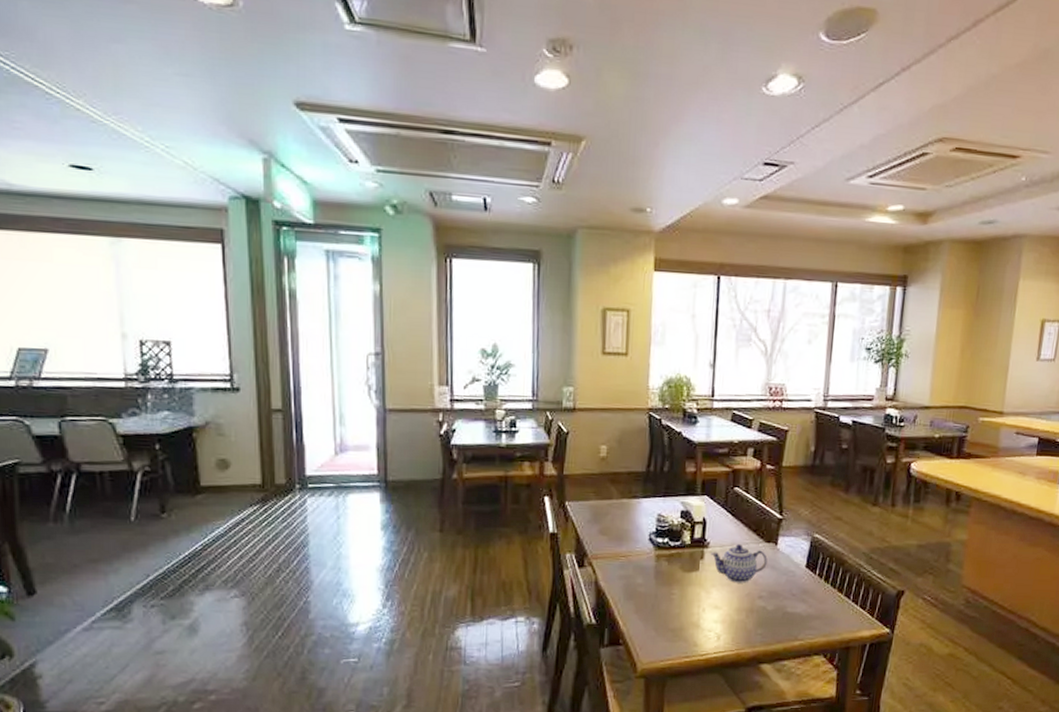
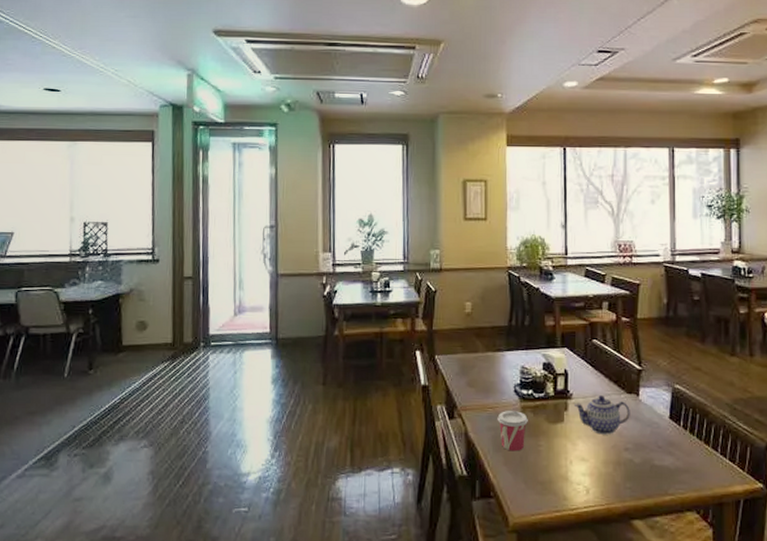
cup: none [630,559,662,600] -> present [497,411,528,452]

